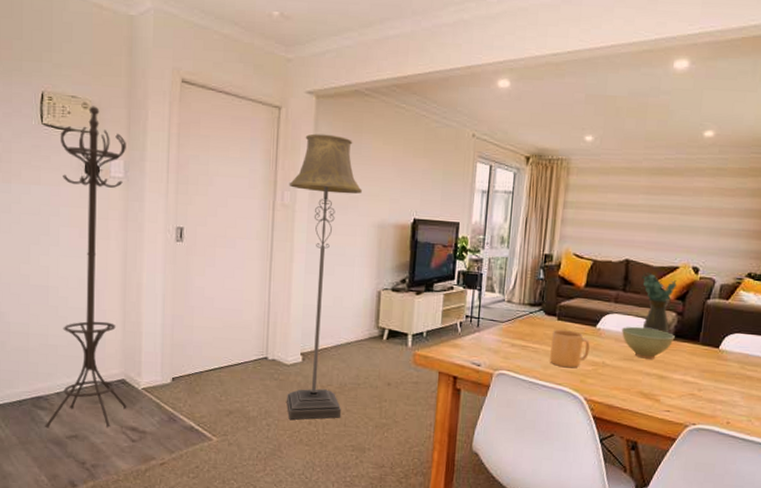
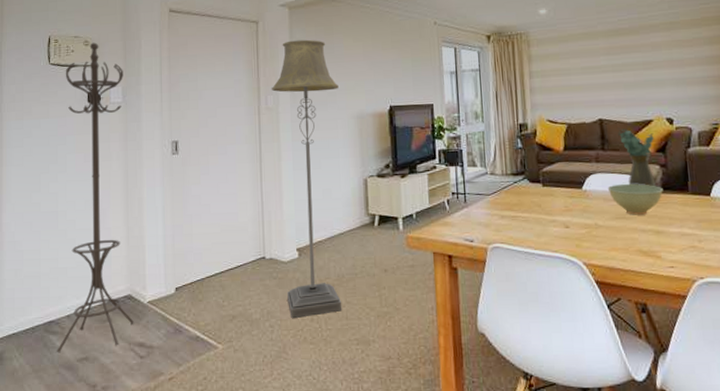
mug: present [550,329,590,368] -> none [539,195,580,234]

